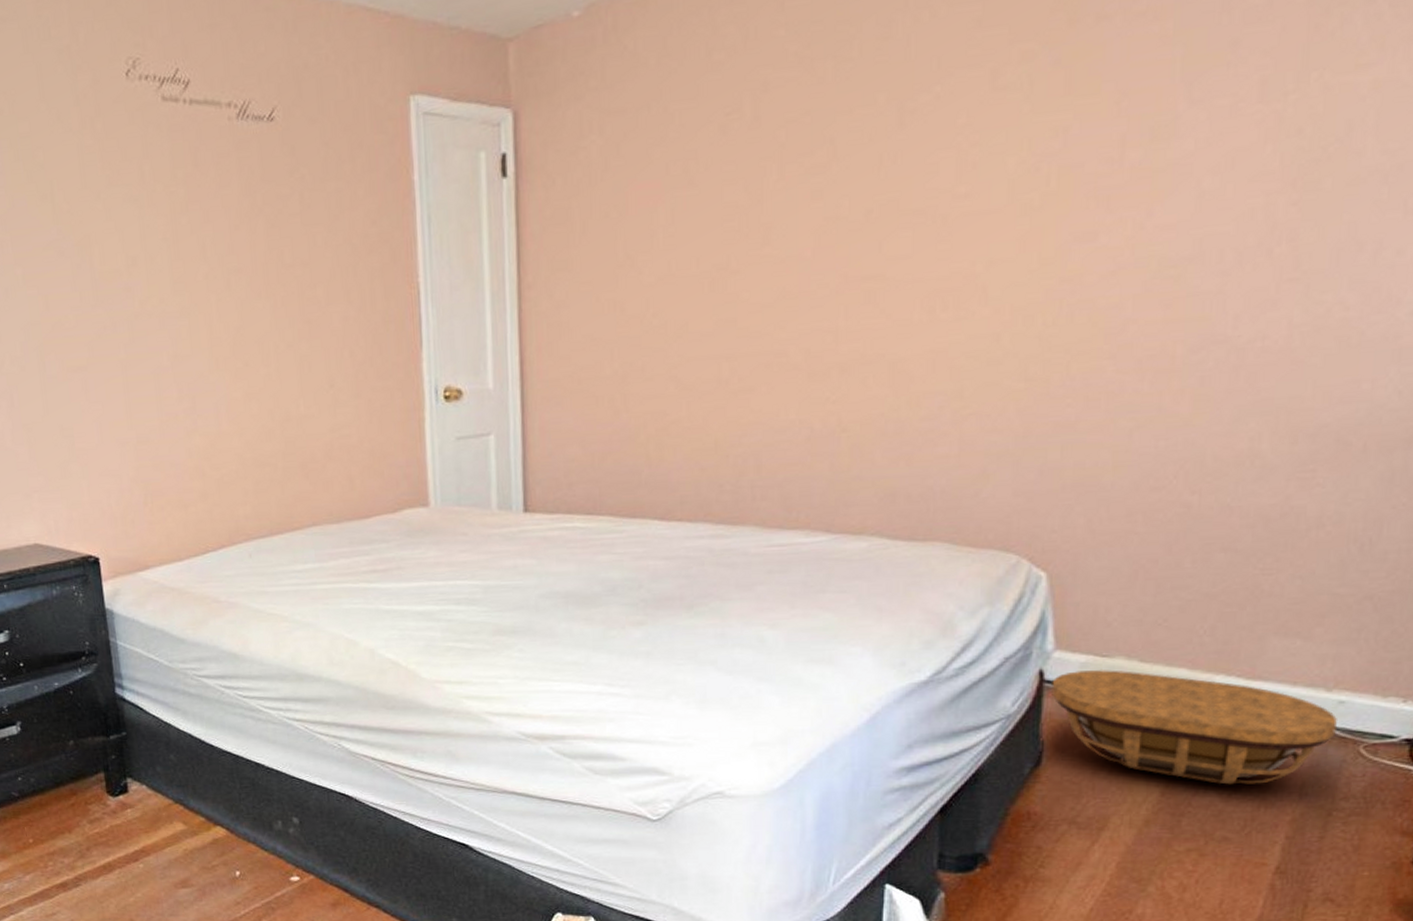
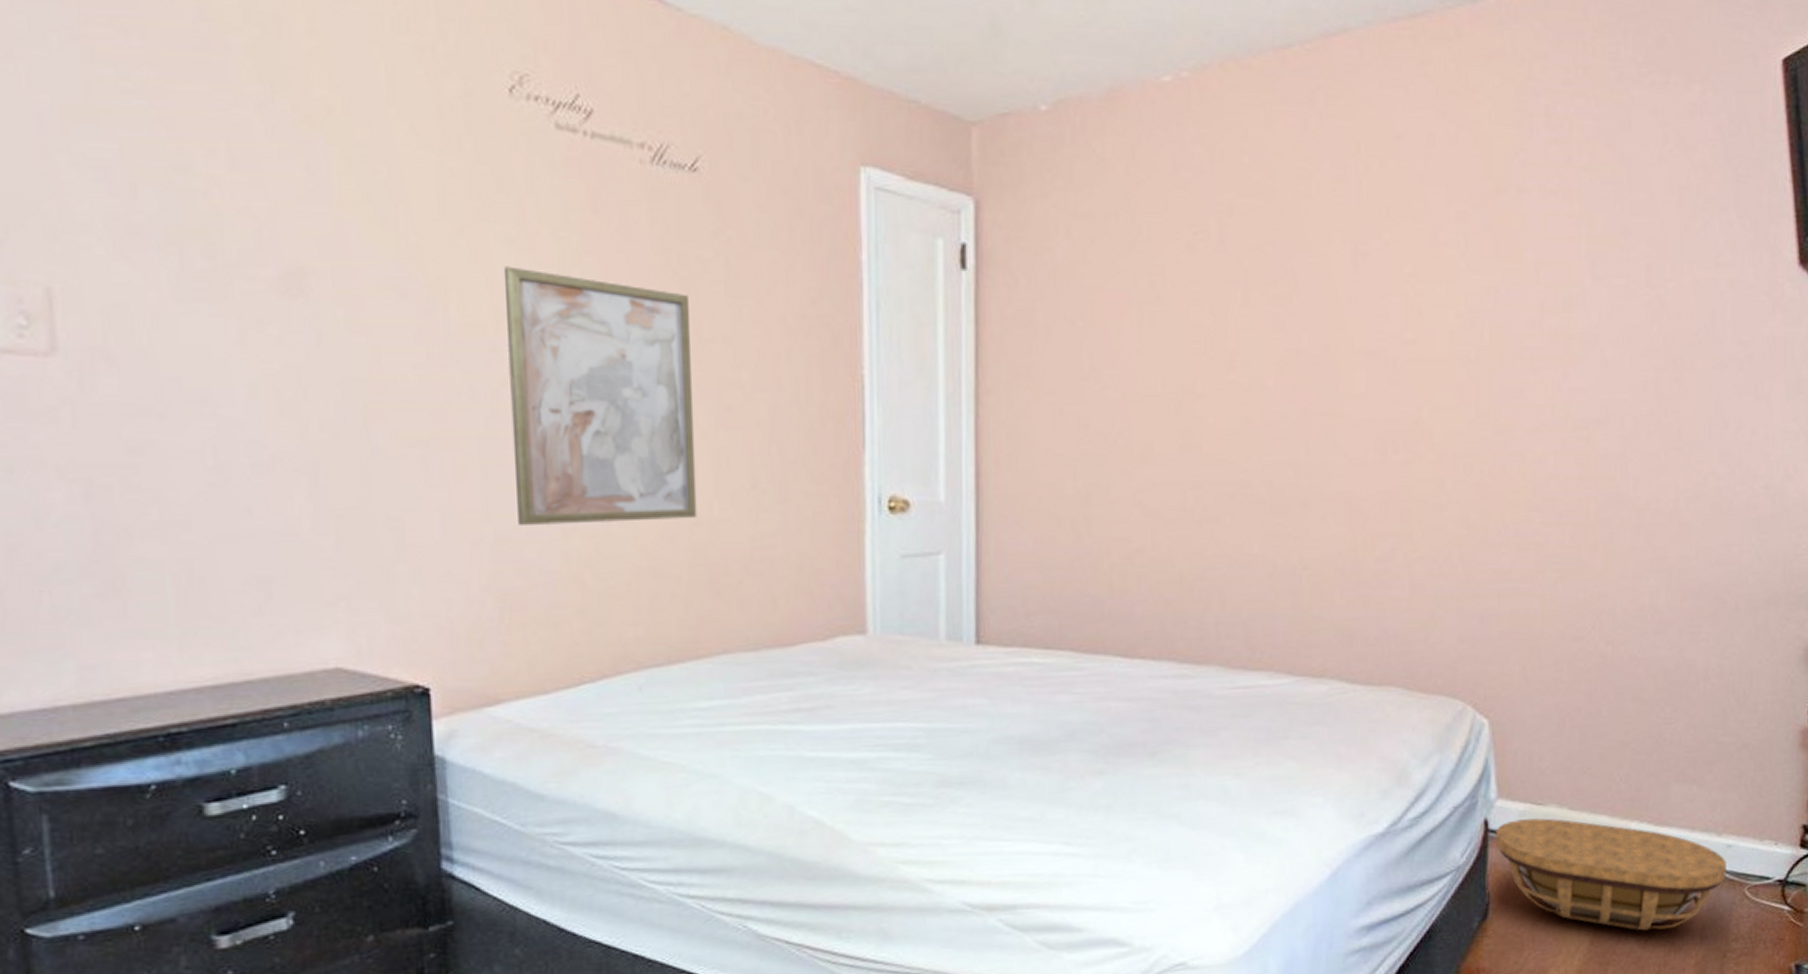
wall art: none [130,220,288,429] -> present [503,266,698,525]

